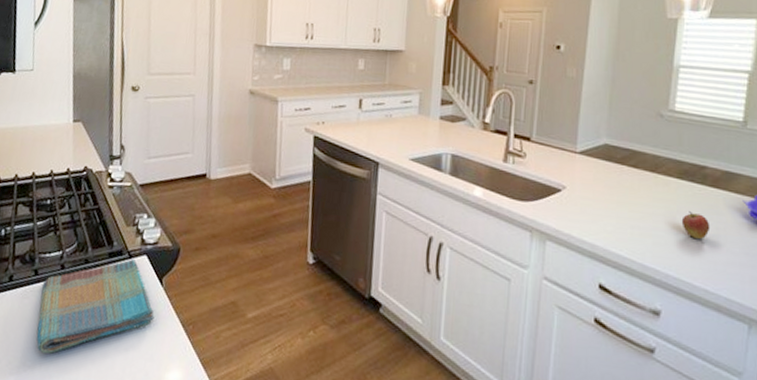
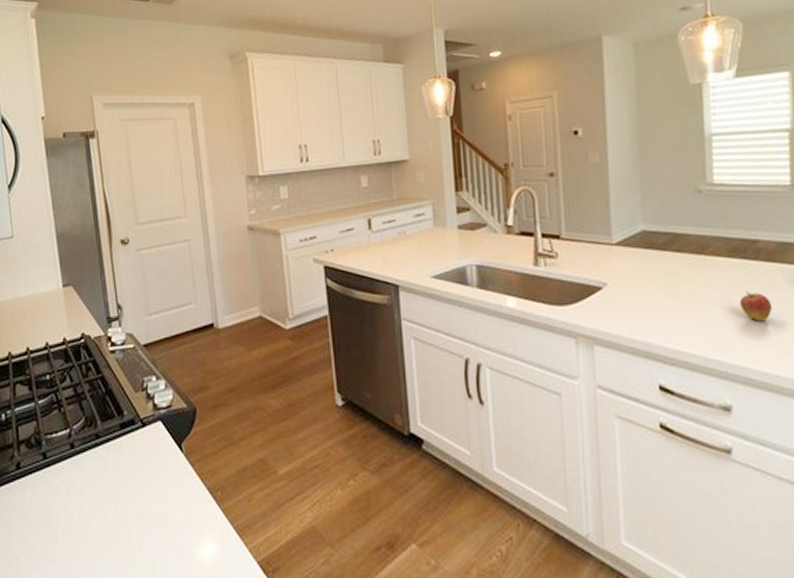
dish towel: present [36,259,154,354] -> none [53,427,178,542]

